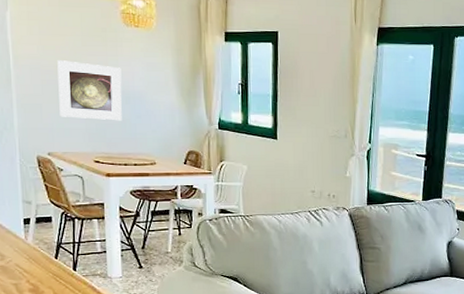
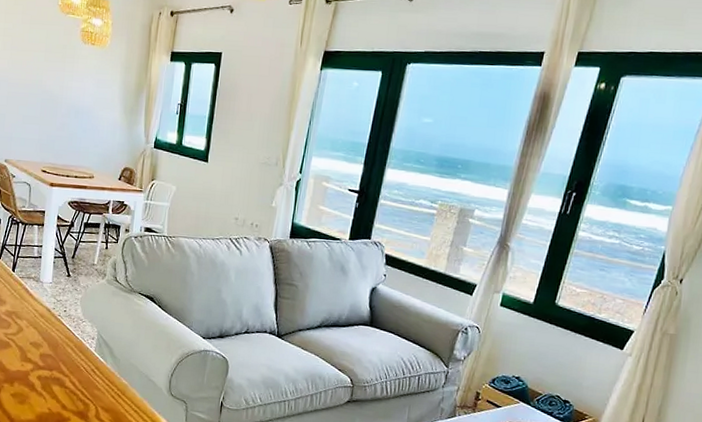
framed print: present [57,60,122,121] -> none [18,74,75,134]

